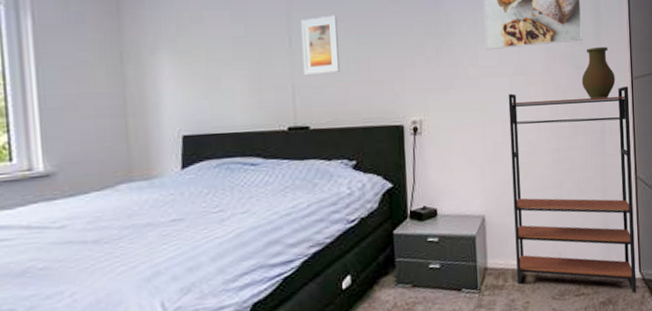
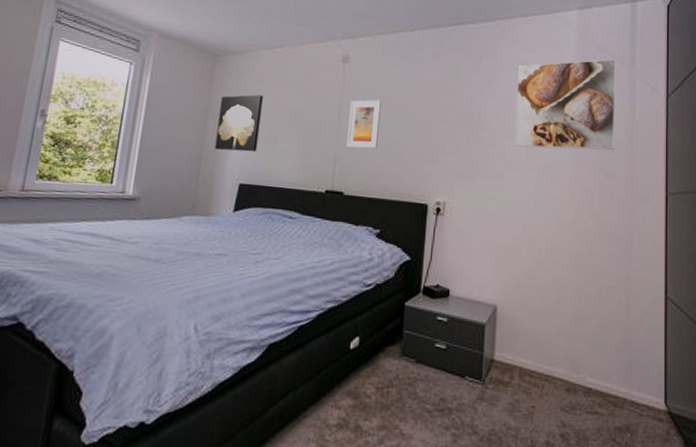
wall art: none [137,25,196,100] -> present [214,94,263,152]
bookshelf: present [508,86,637,294] -> none [524,190,662,427]
vase: present [581,46,616,100] -> none [610,157,648,209]

